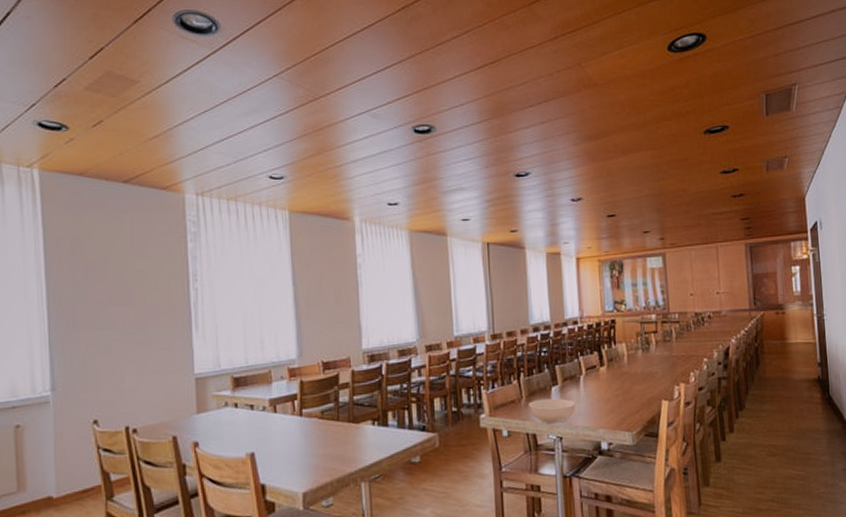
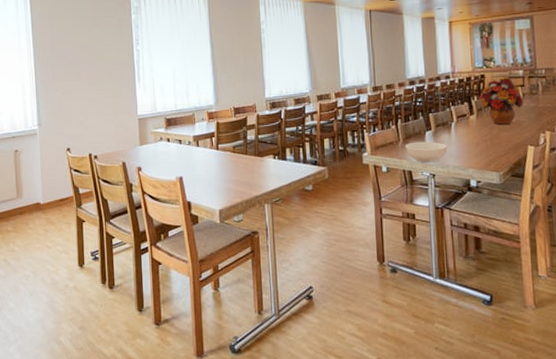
flower arrangement: none [609,321,657,377] -> present [479,76,524,124]

